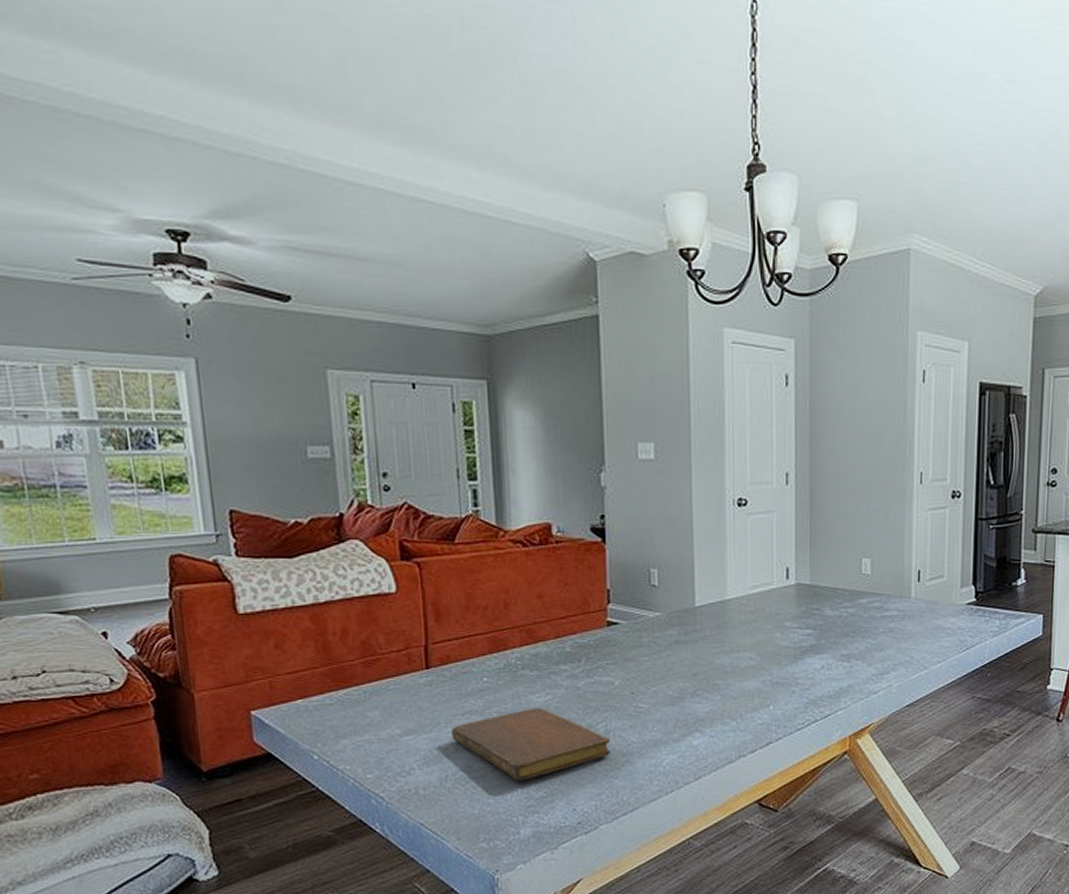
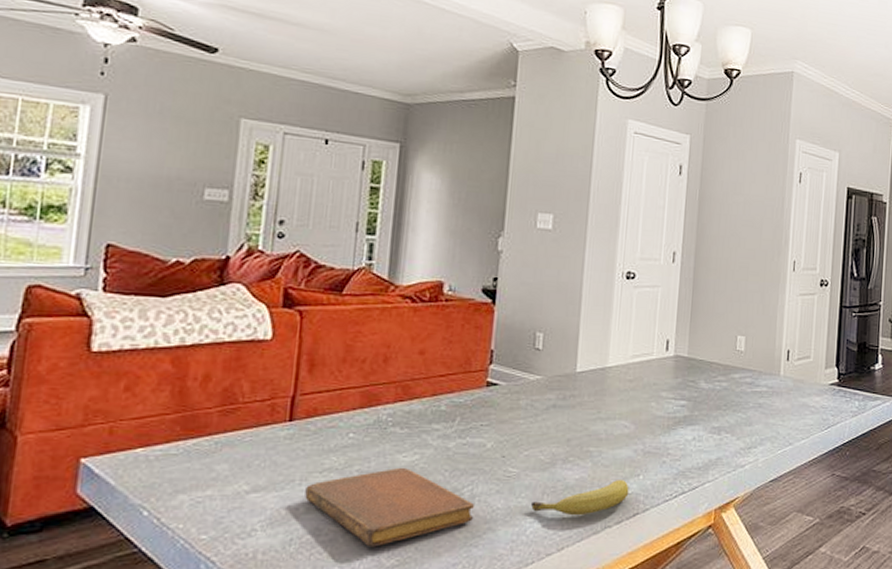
fruit: none [665,711,760,747] -> present [531,480,629,516]

